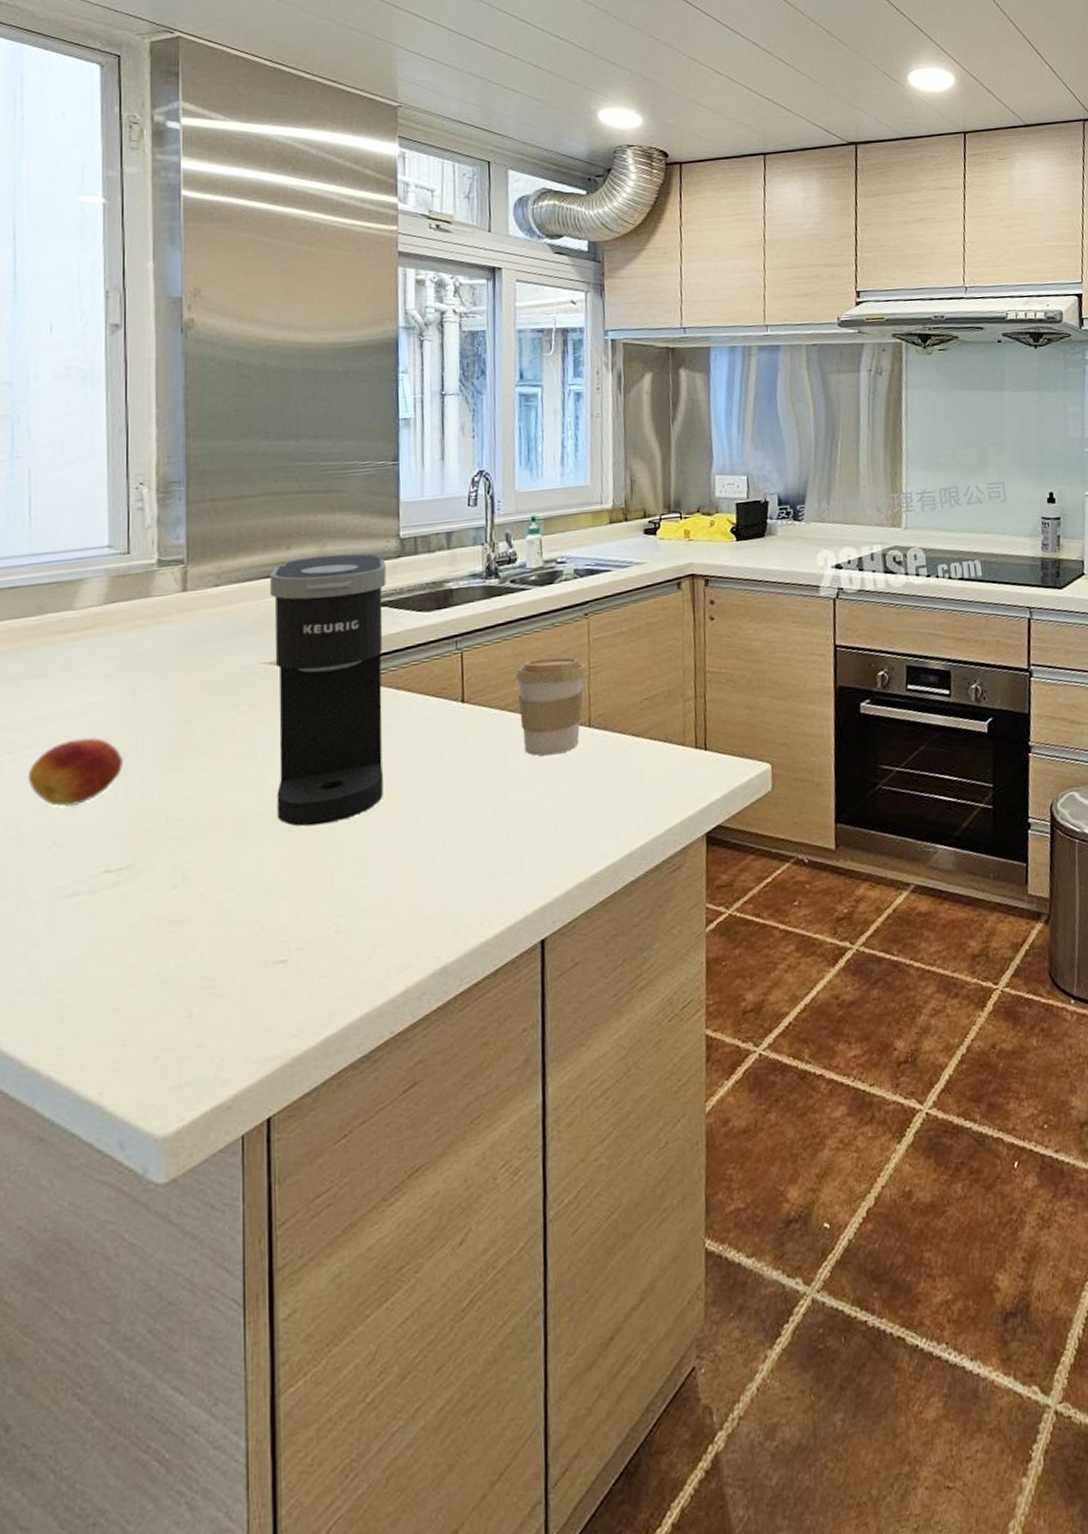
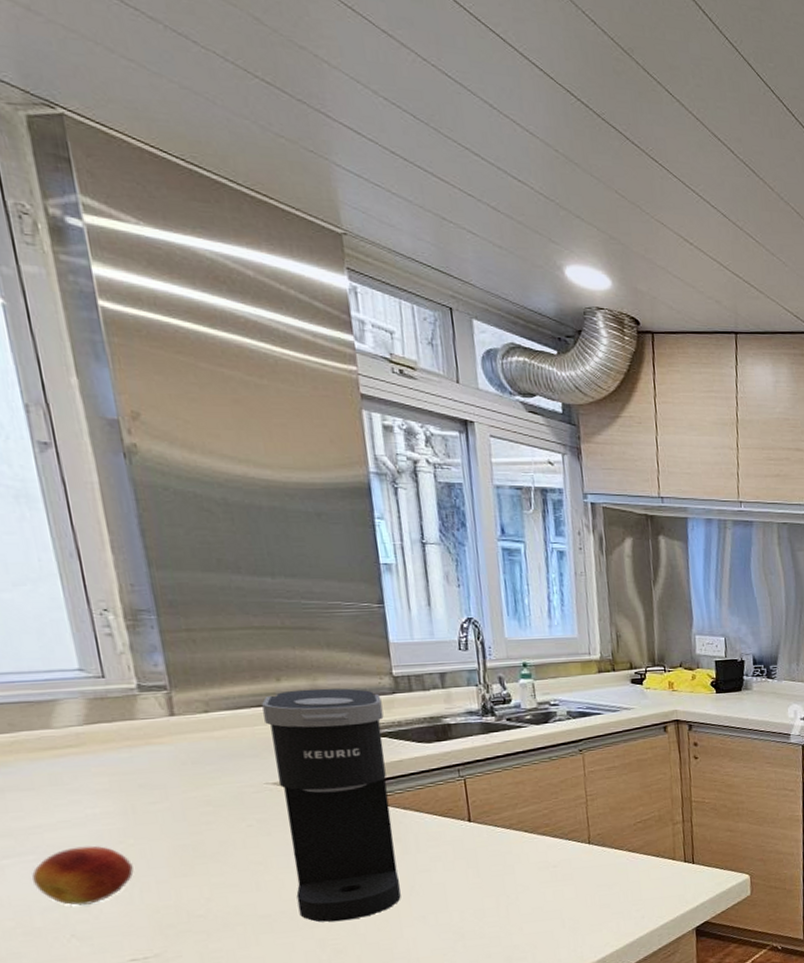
coffee cup: present [515,657,587,757] -> none [517,786,585,867]

